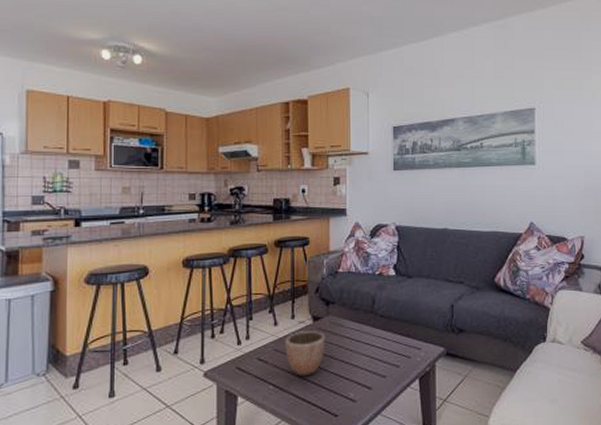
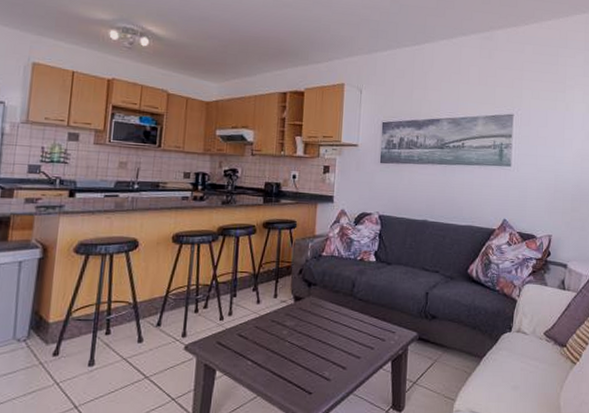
decorative bowl: present [285,330,325,377] -> none [266,309,305,354]

